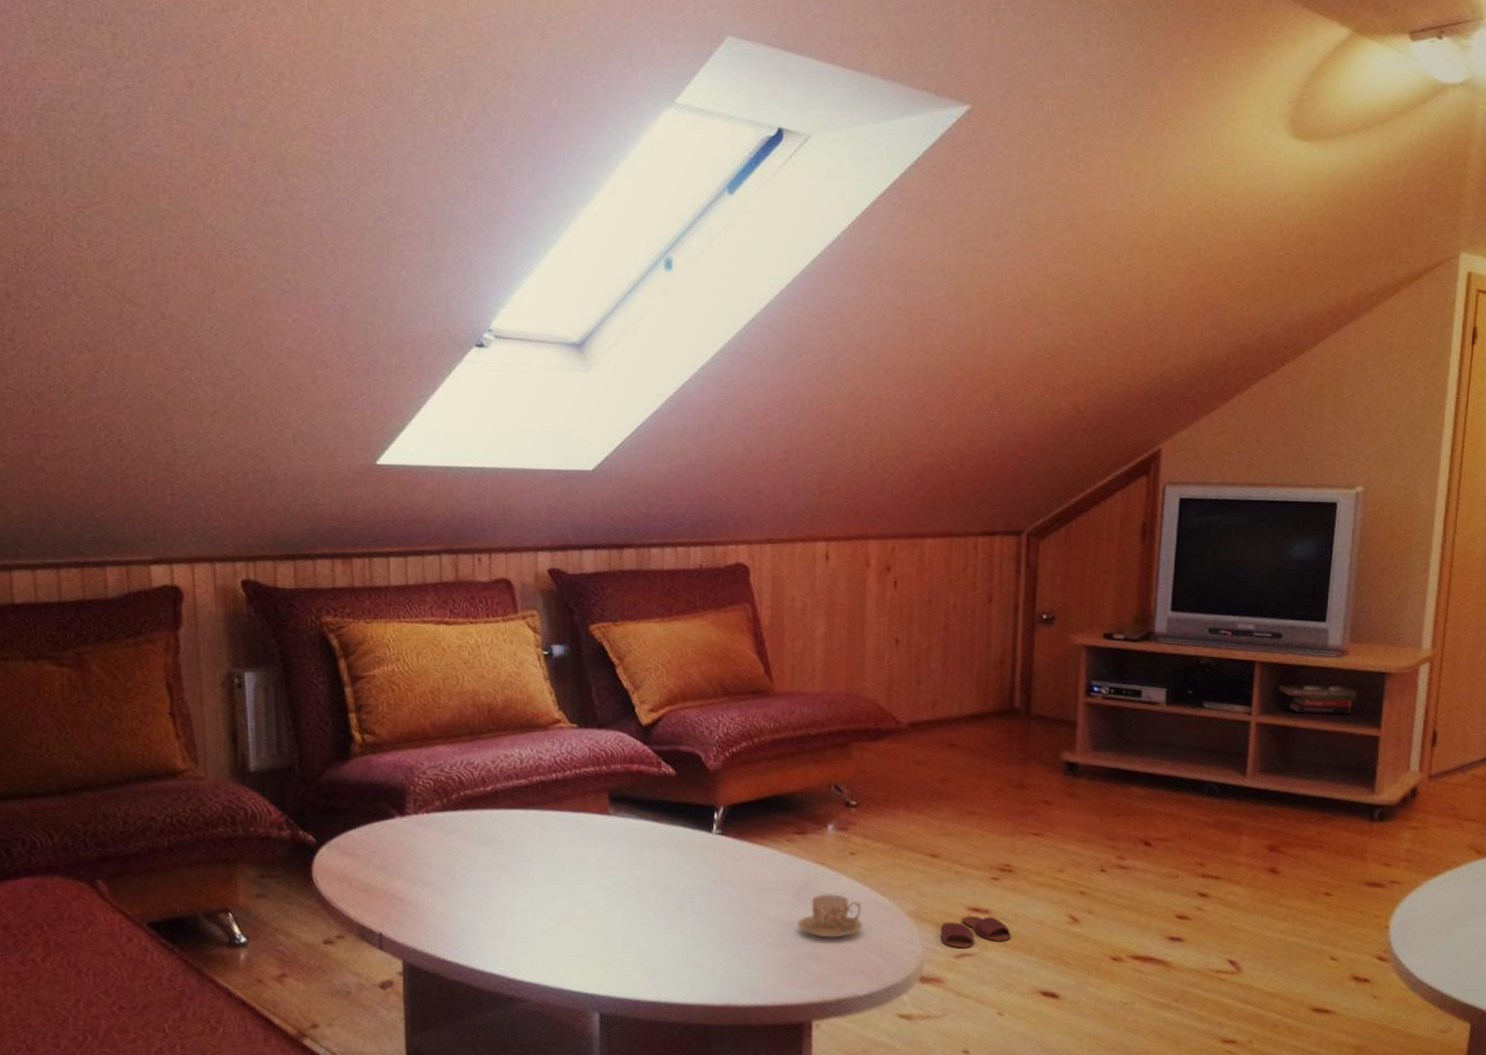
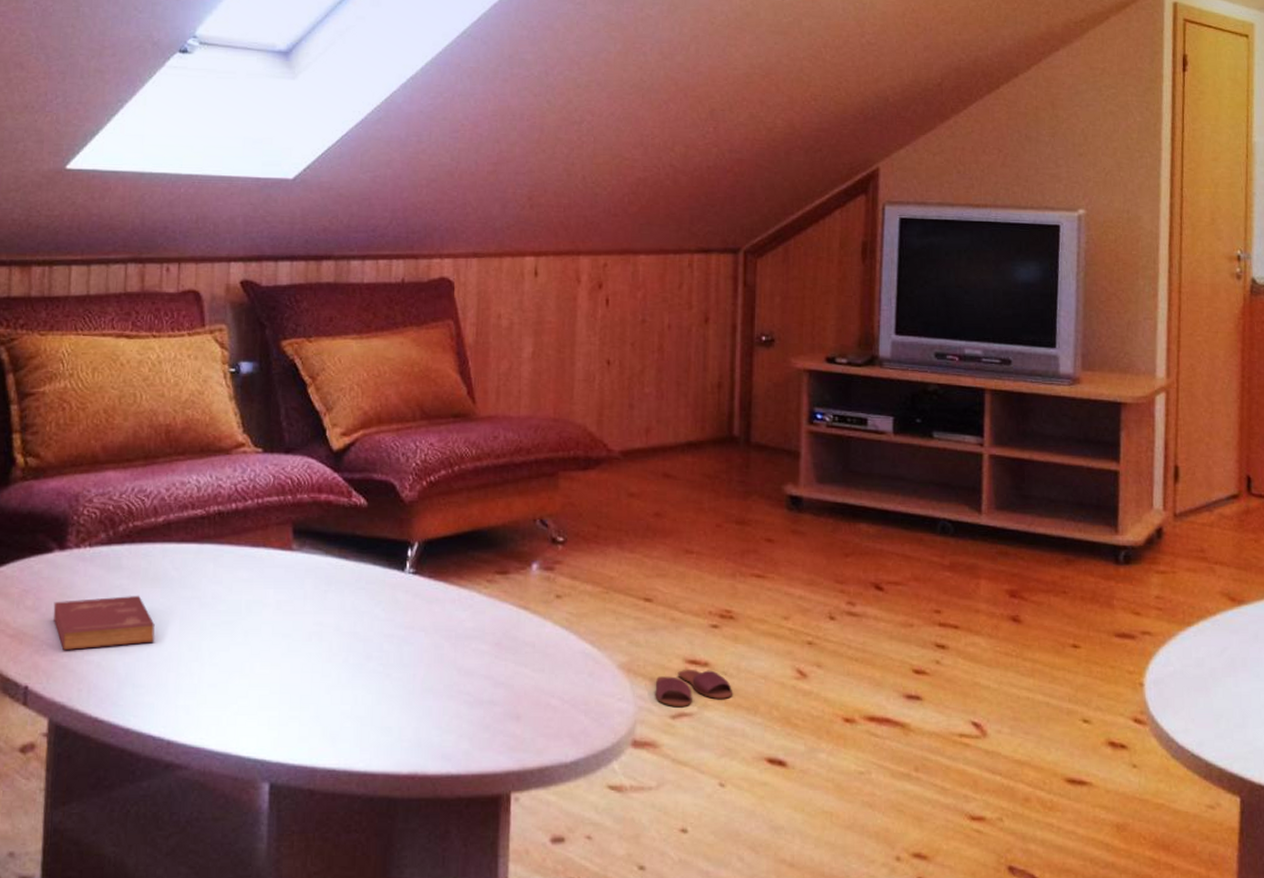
book: none [399,855,490,903] -> present [53,595,155,651]
teacup: present [798,893,863,939] -> none [497,642,570,695]
books: present [1278,685,1357,715] -> none [1011,414,1093,447]

